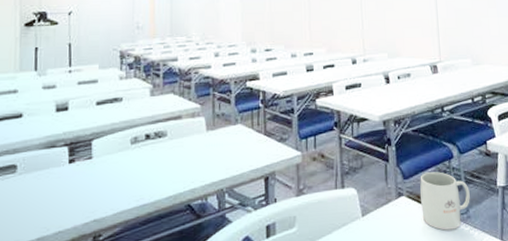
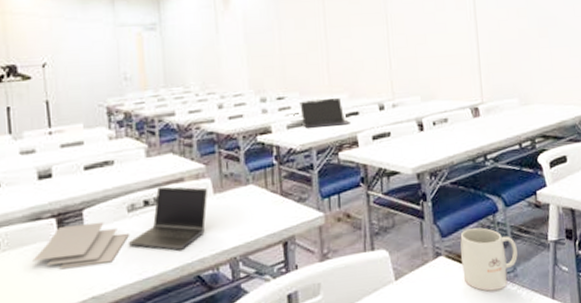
papers: none [44,151,130,192] -> present [32,221,129,268]
laptop computer: none [129,122,202,180] -> present [128,186,208,250]
laptop: none [284,52,327,78] -> present [300,98,350,129]

